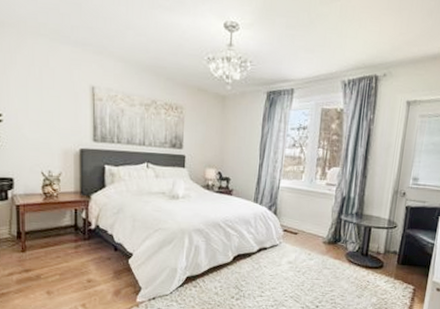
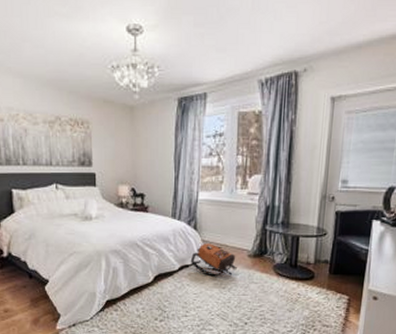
backpack: none [268,228,312,260] -> present [190,243,237,277]

